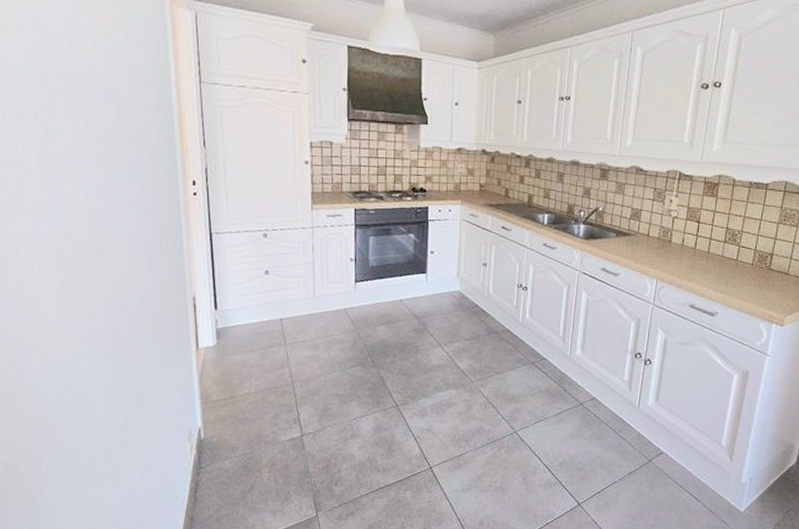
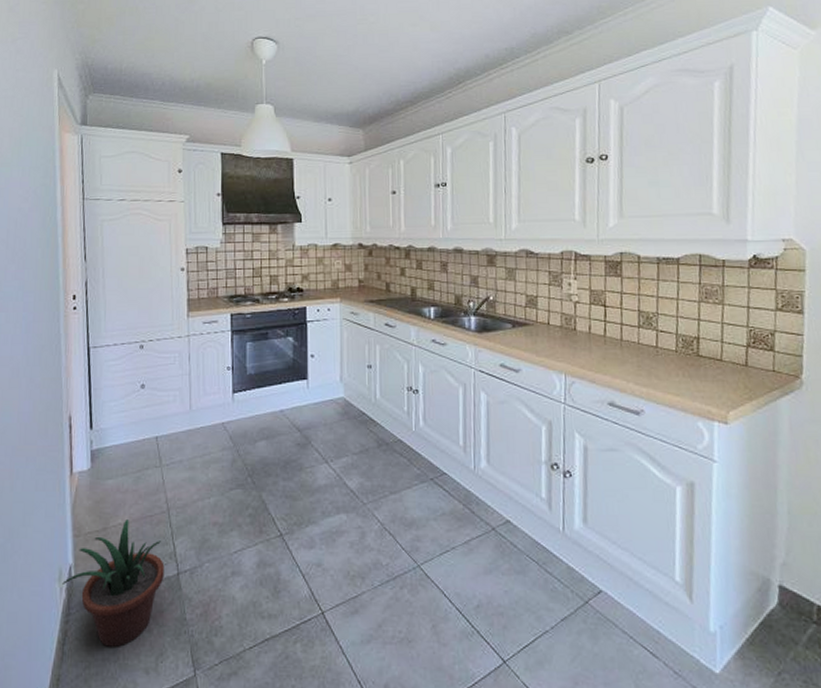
potted plant: none [192,389,289,494] -> present [62,518,165,647]

